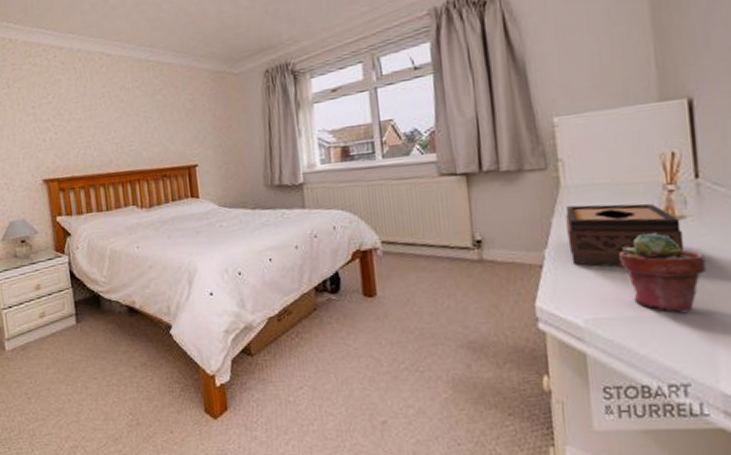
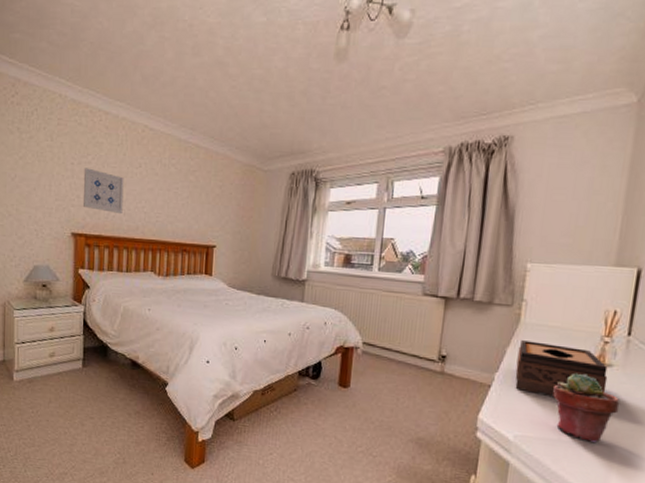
wall art: none [45,108,93,151] -> present [82,168,124,215]

